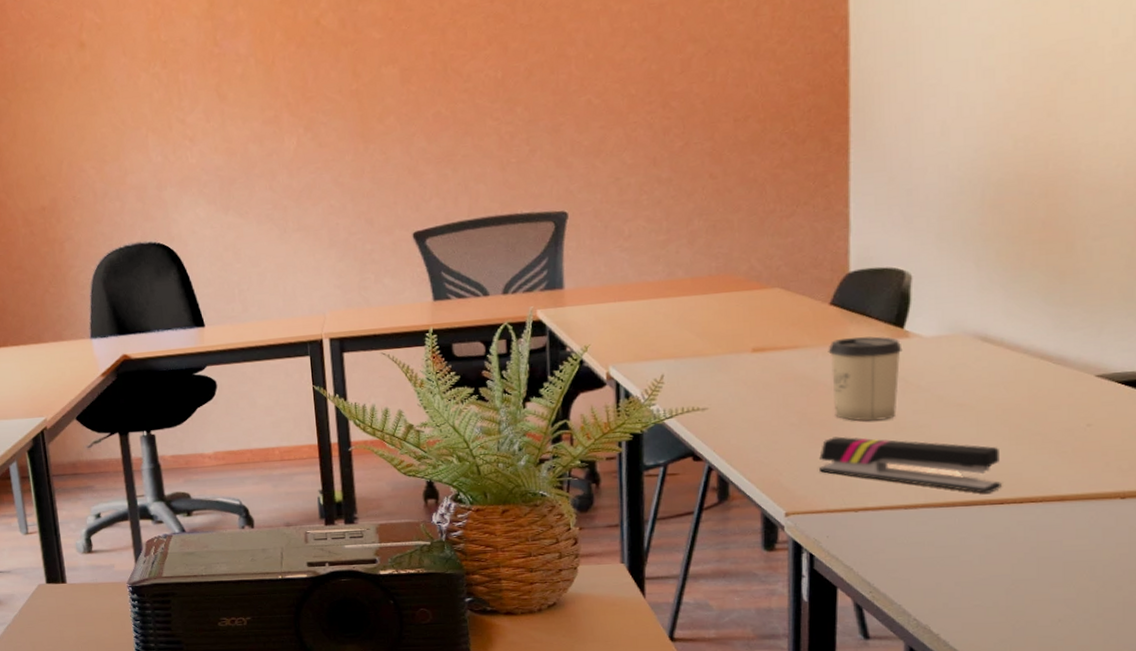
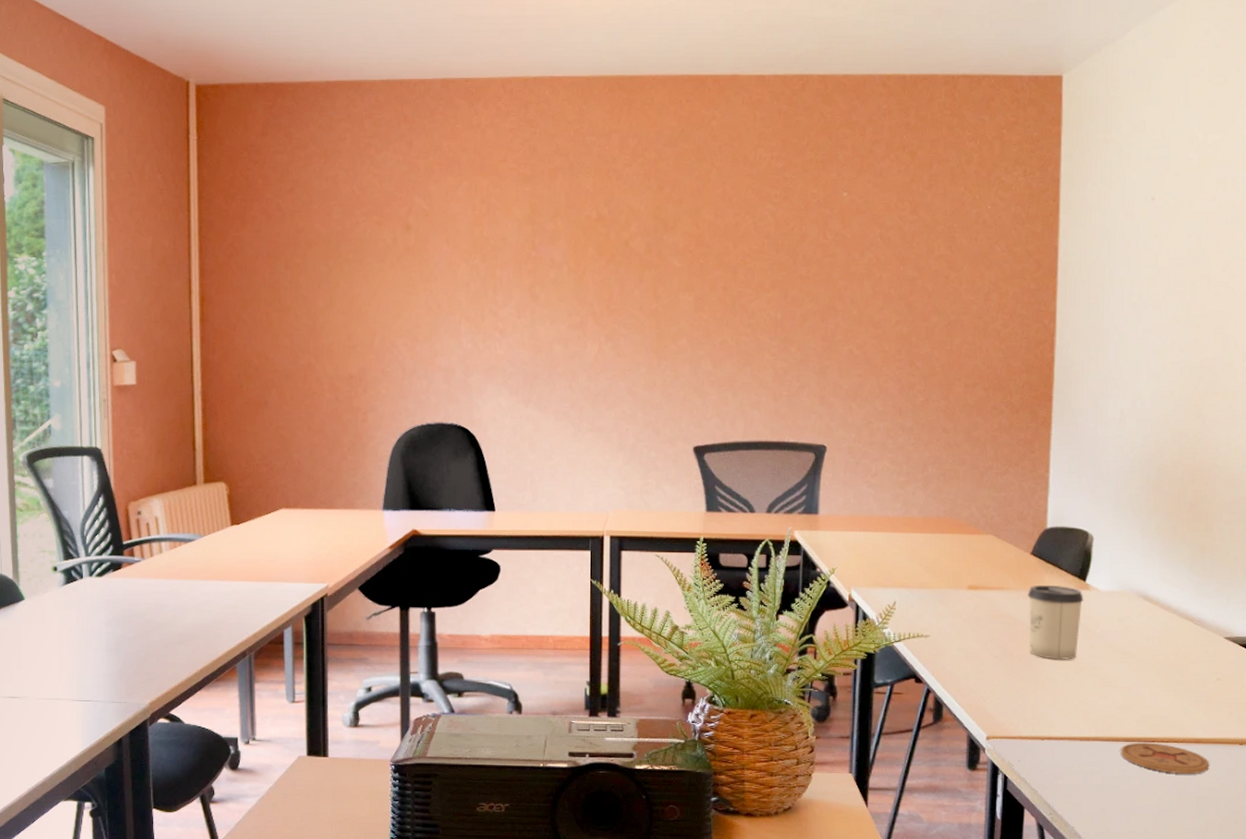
stapler: present [819,436,1002,493] -> none [1016,671,1153,732]
coaster: none [959,504,1080,538] -> present [1121,742,1210,775]

